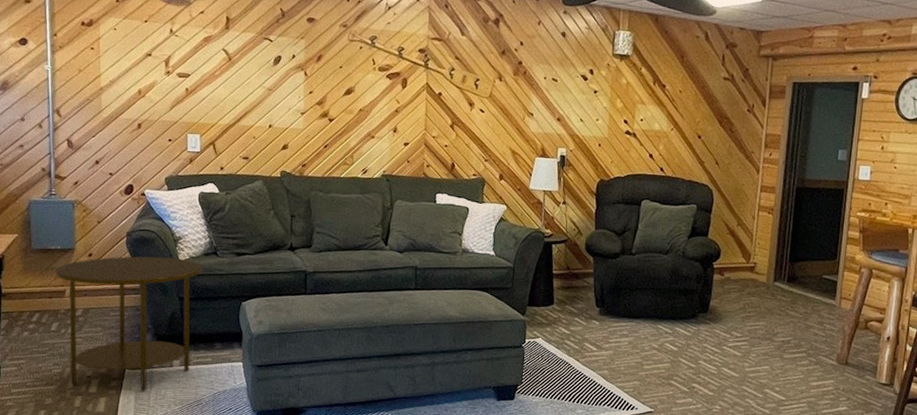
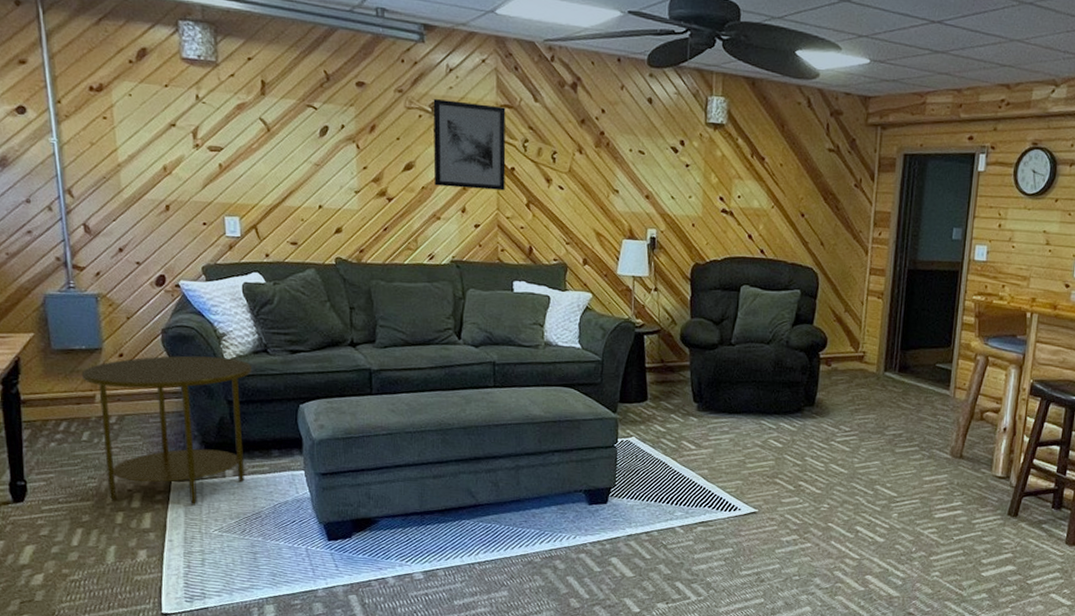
wall art: none [370,33,436,113] -> present [433,99,506,191]

